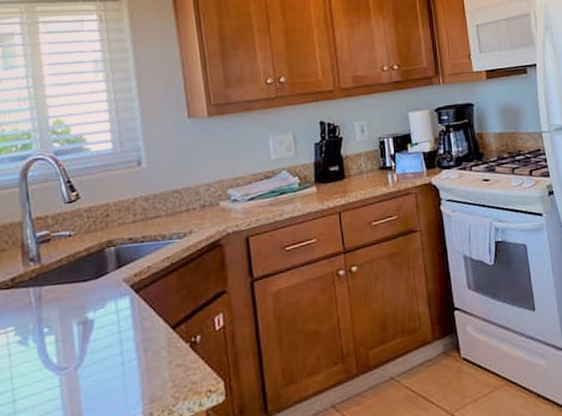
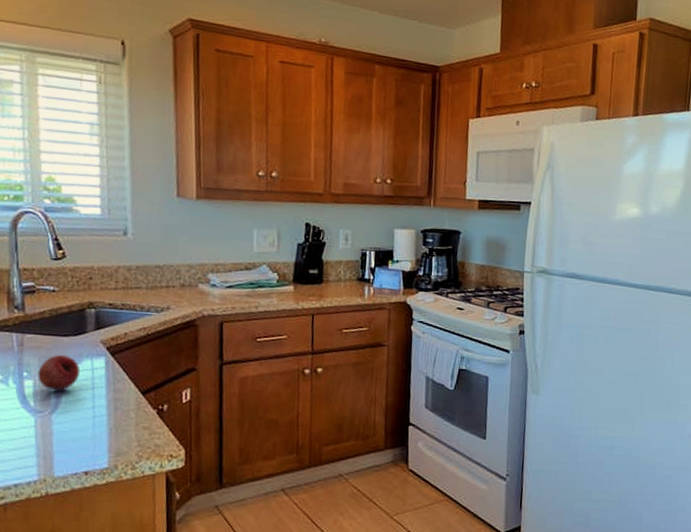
fruit: none [58,301,105,343] -> present [37,355,81,391]

